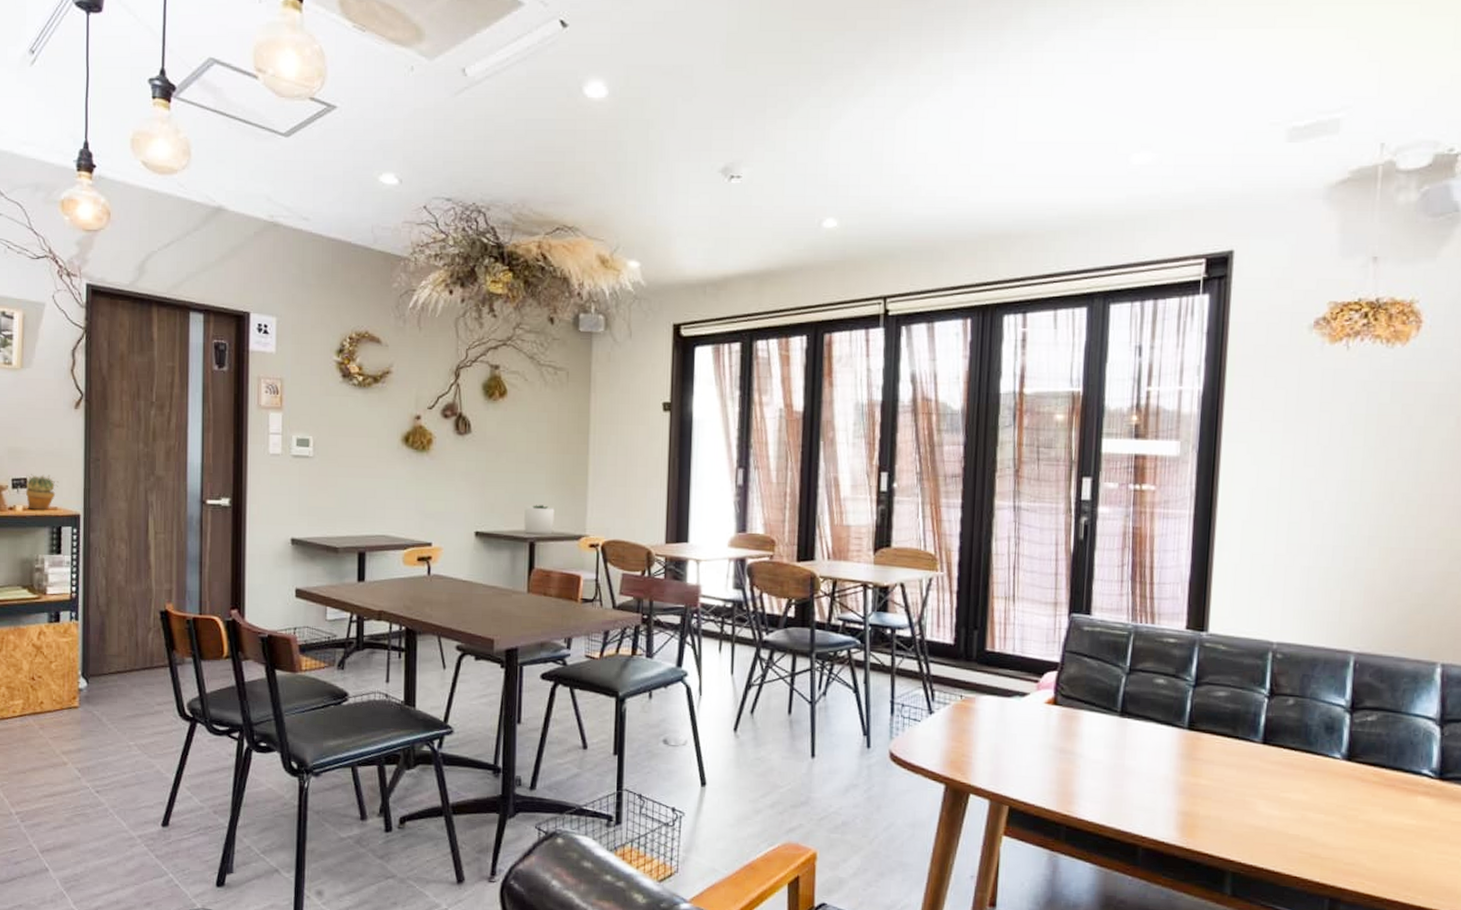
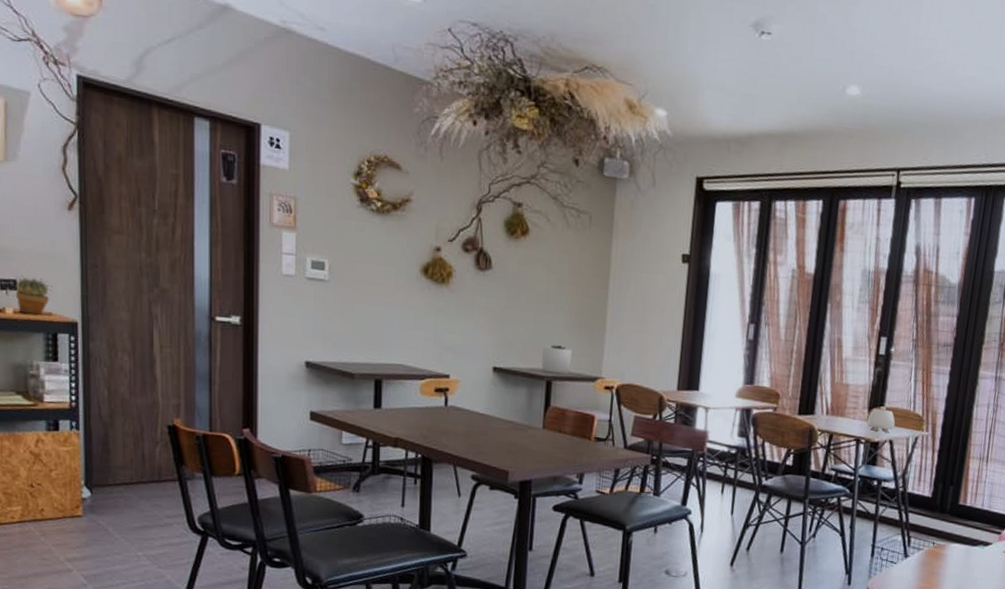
sugar bowl: none [873,547,906,576] -> present [867,406,896,433]

